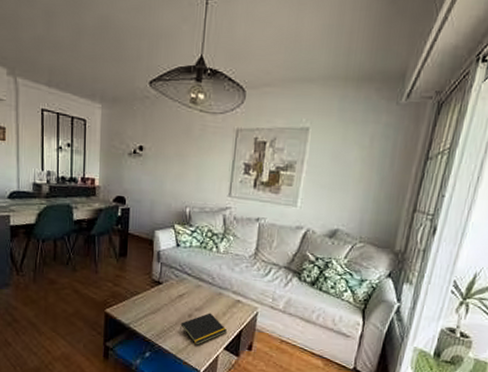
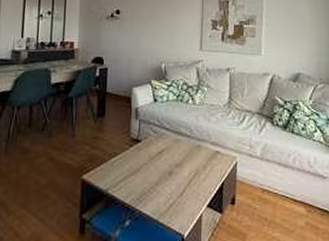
notepad: present [180,313,227,345] -> none [161,168,208,206]

